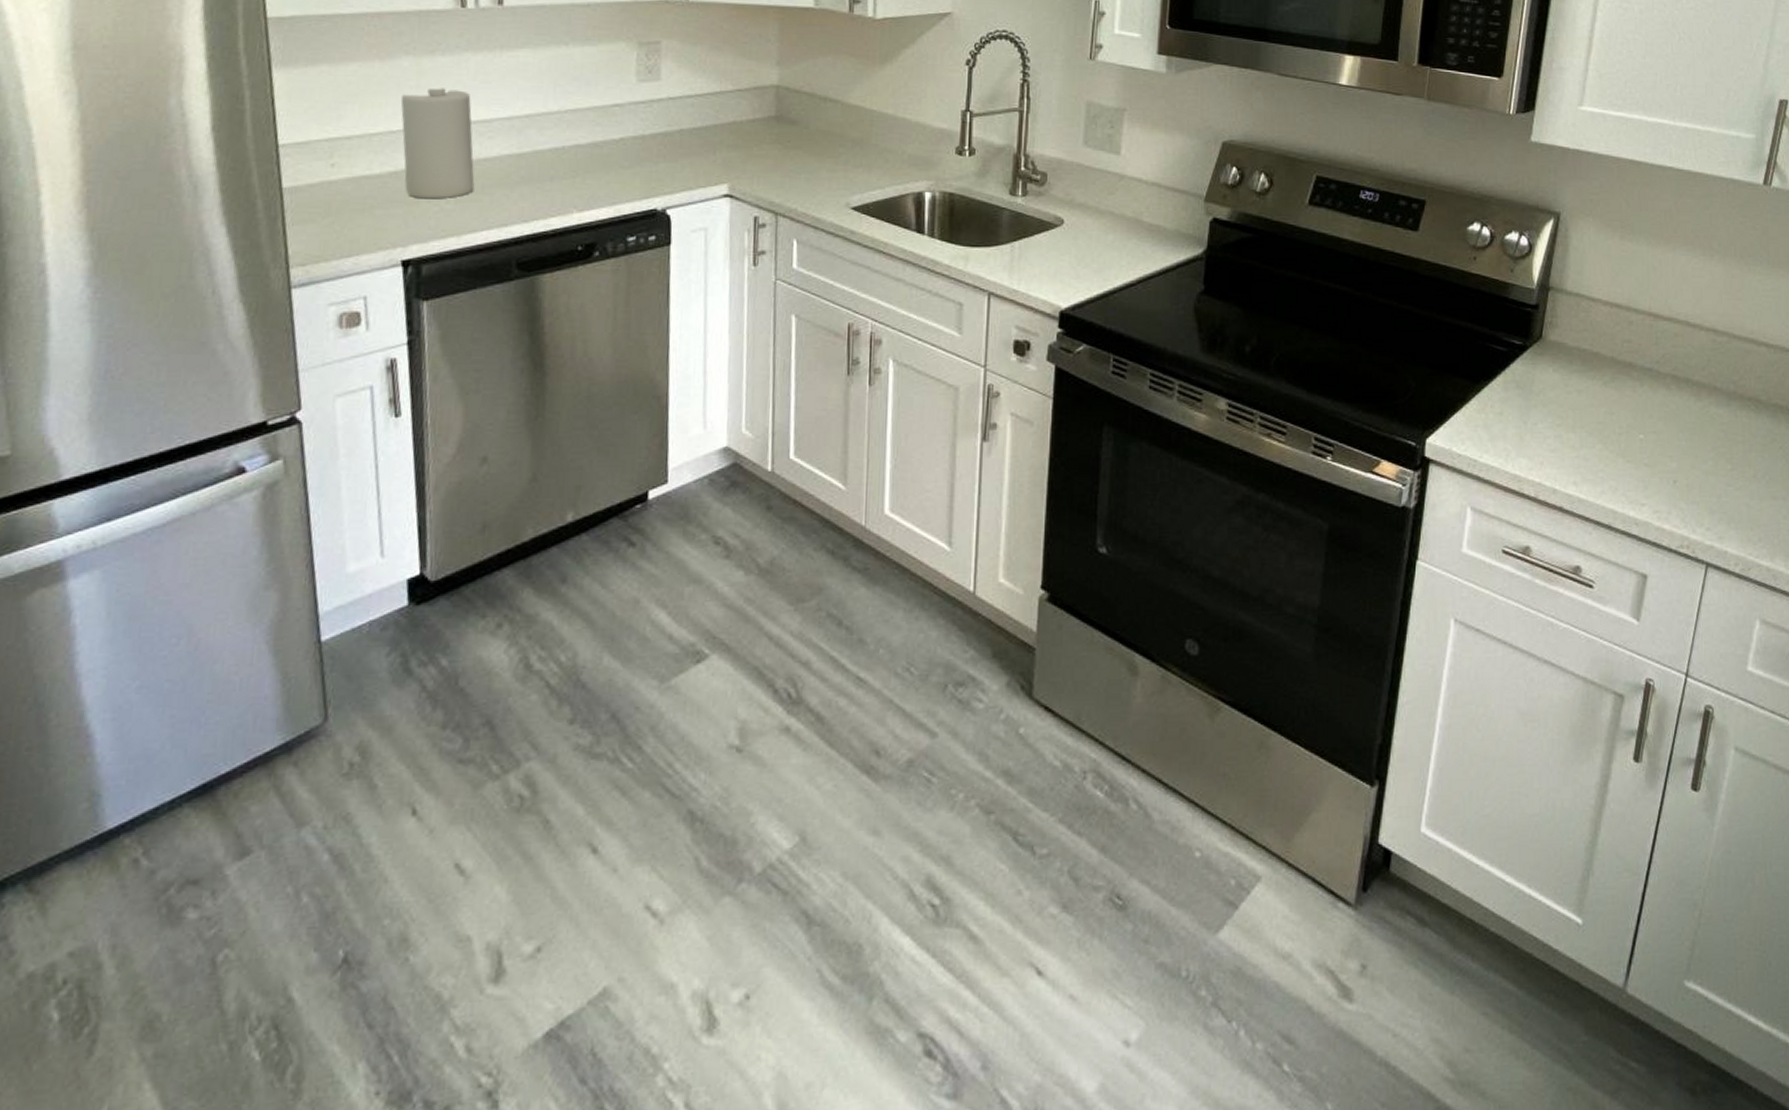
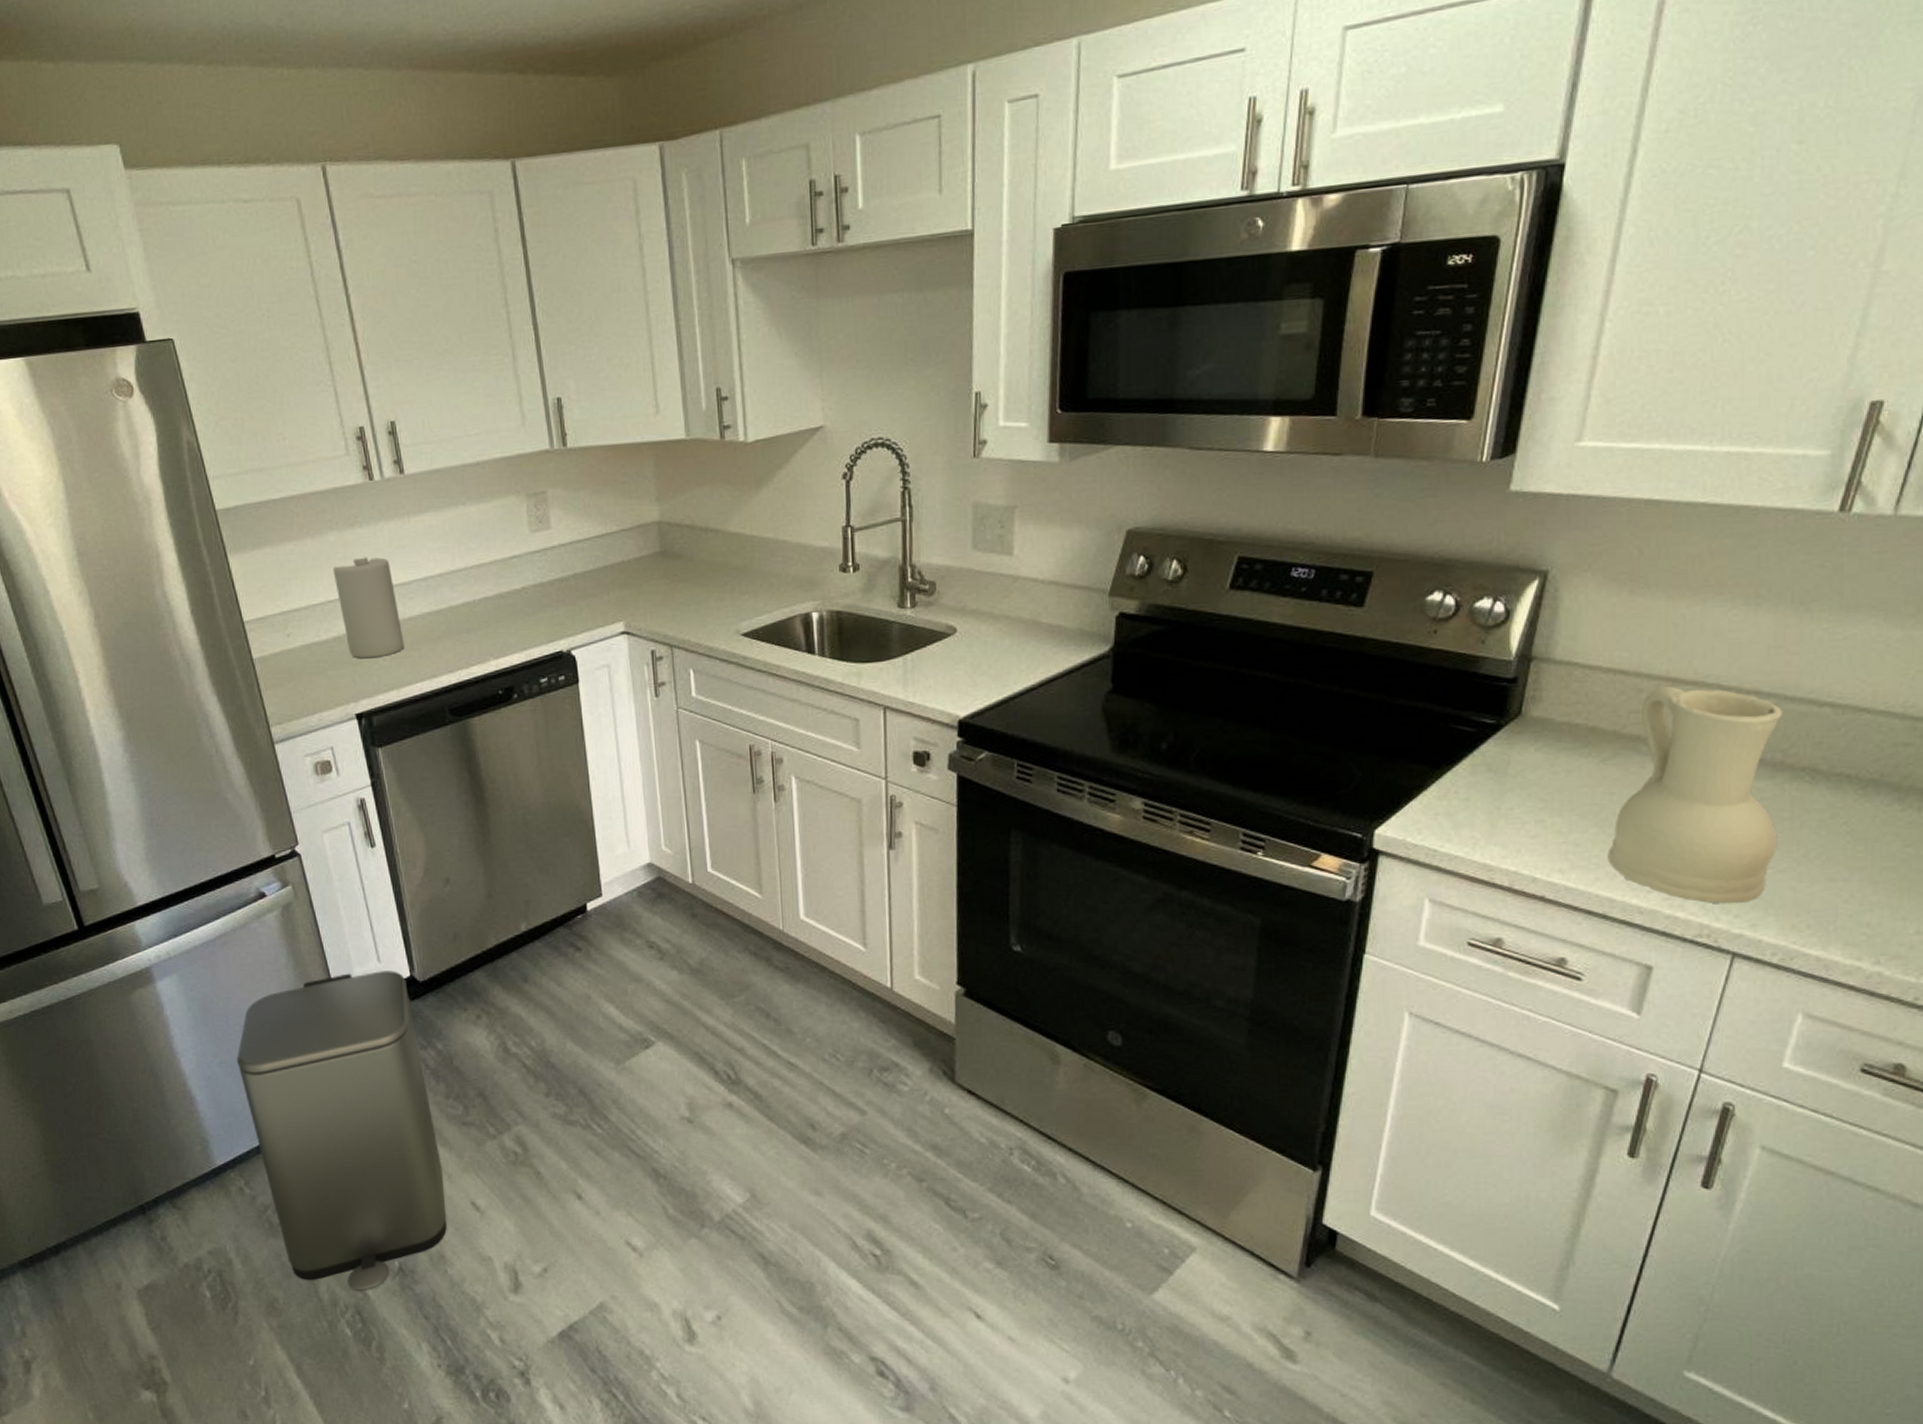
pedal bin: none [163,568,424,997] -> present [236,971,447,1292]
vase: none [1610,320,1735,518] -> present [1607,685,1782,904]

